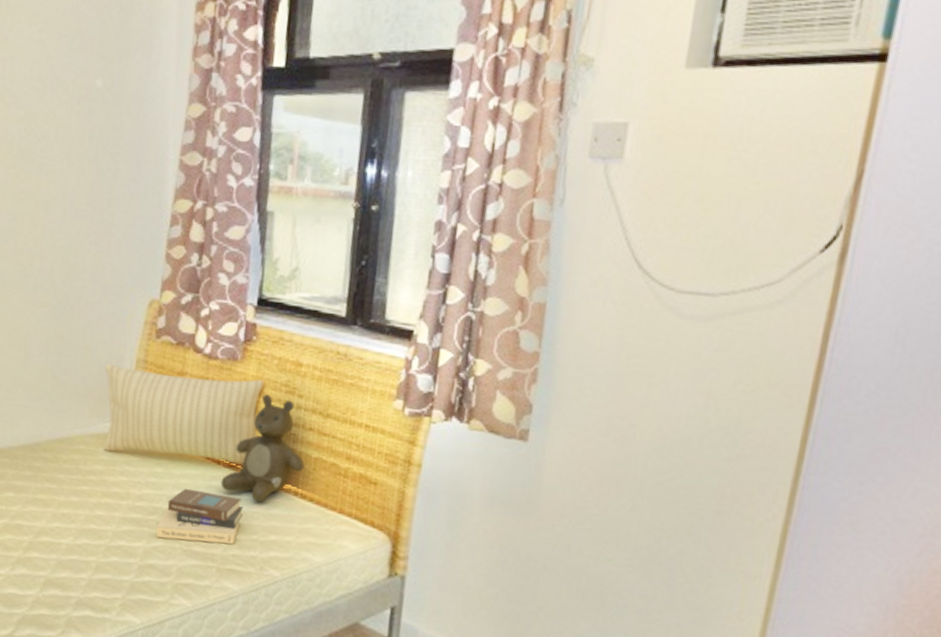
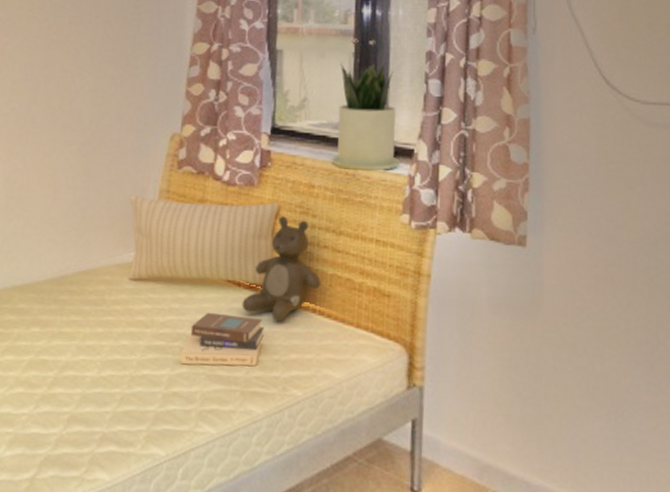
planter: none [321,230,399,352] -> present [331,63,401,172]

